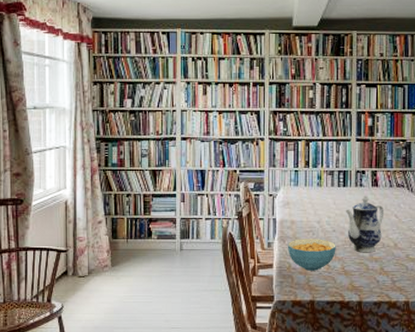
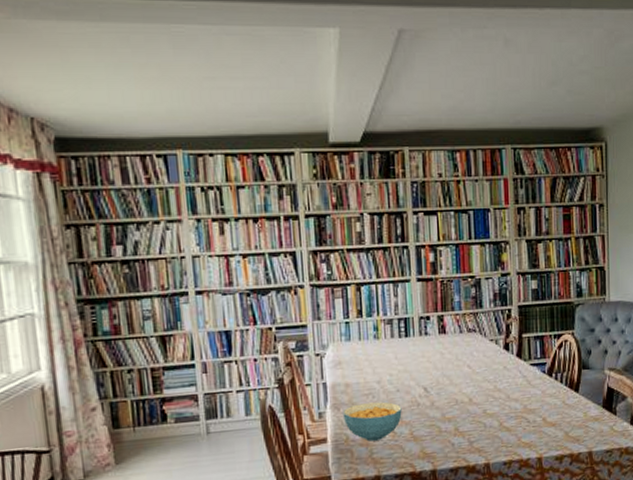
teapot: present [345,196,385,253] -> none [409,346,456,414]

